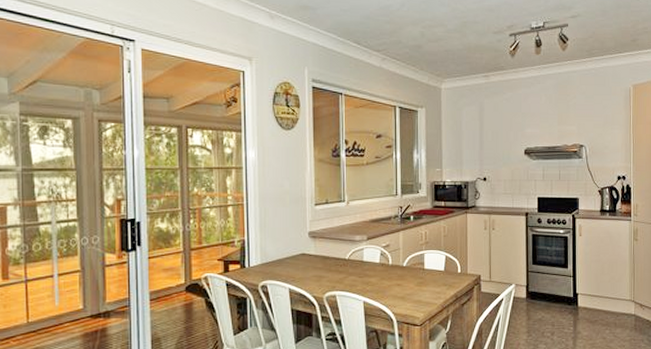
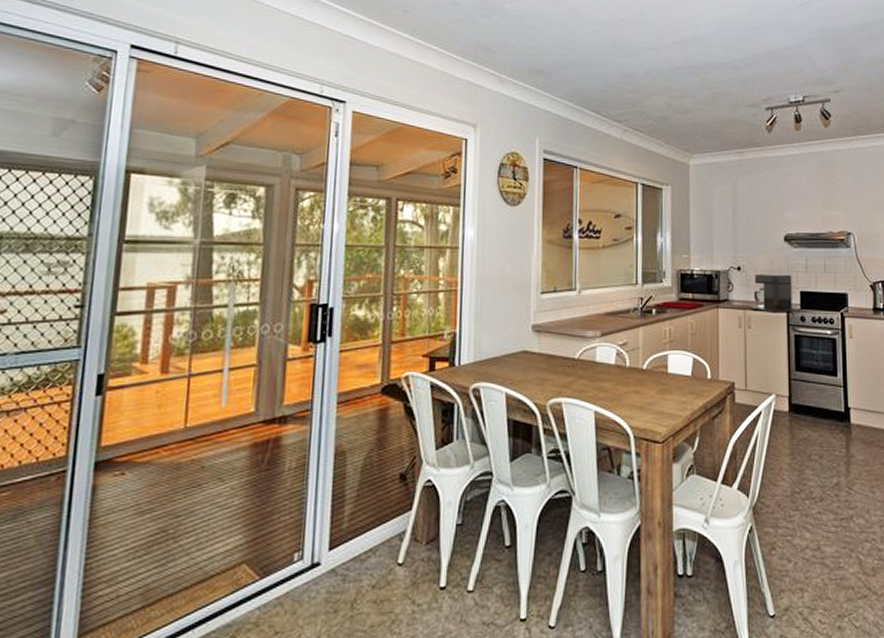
coffee maker: none [494,183,532,218] -> present [750,273,794,314]

